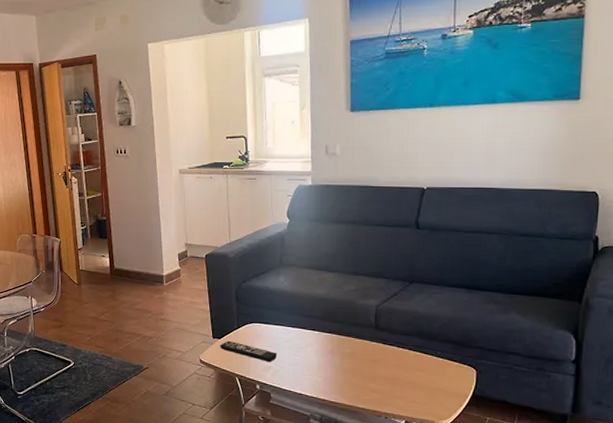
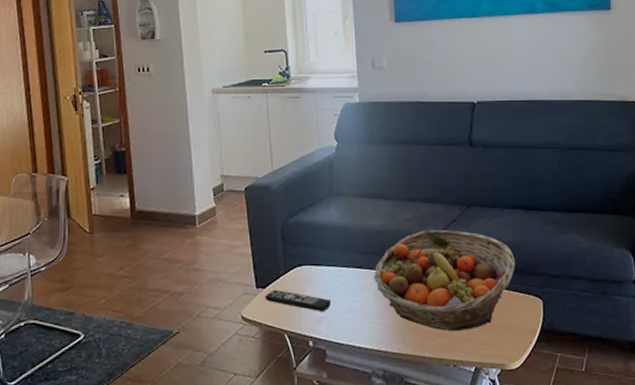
fruit basket: none [316,300,452,389] -> present [373,229,515,331]

